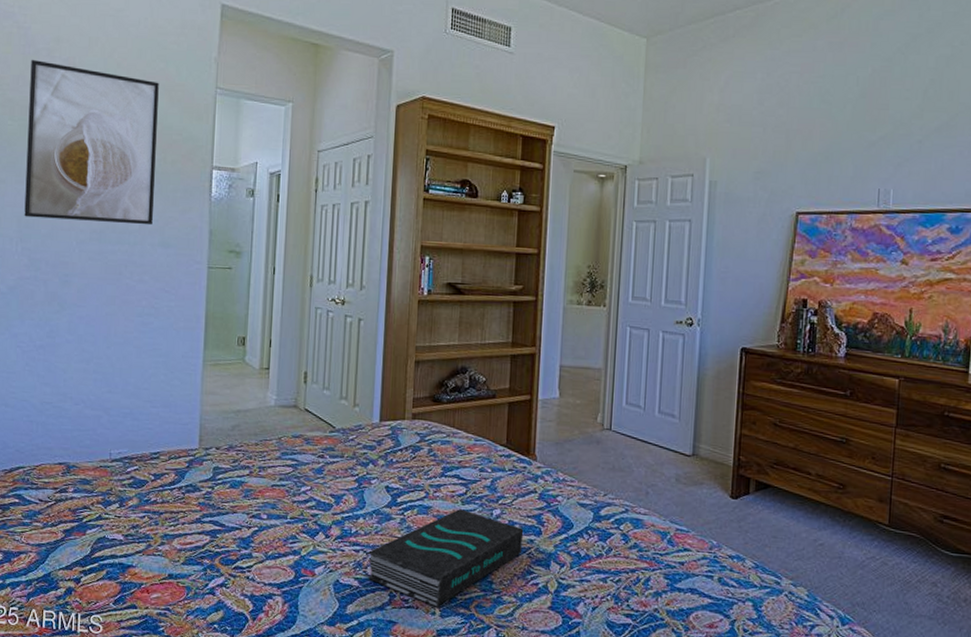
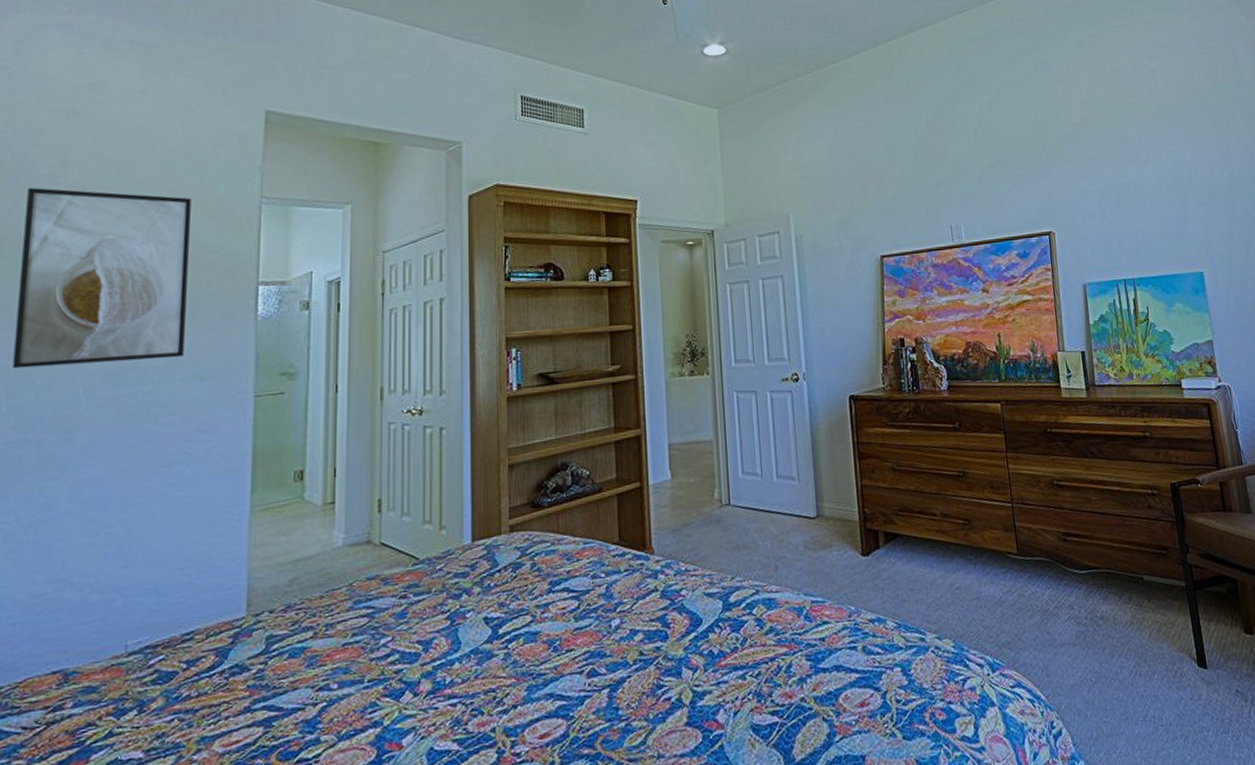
book: present [367,509,524,607] -> none [466,627,649,755]

